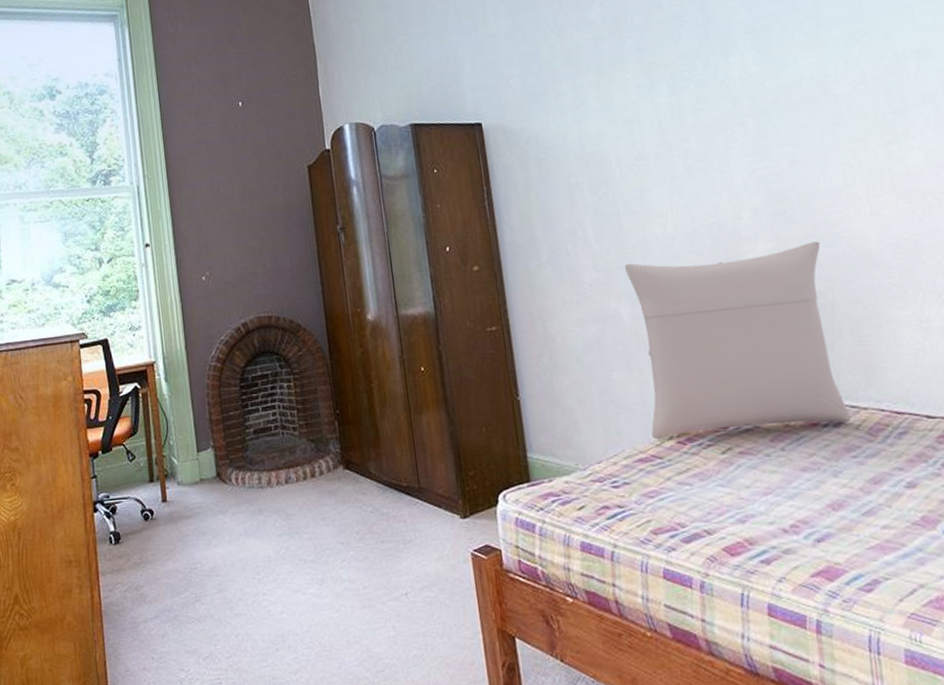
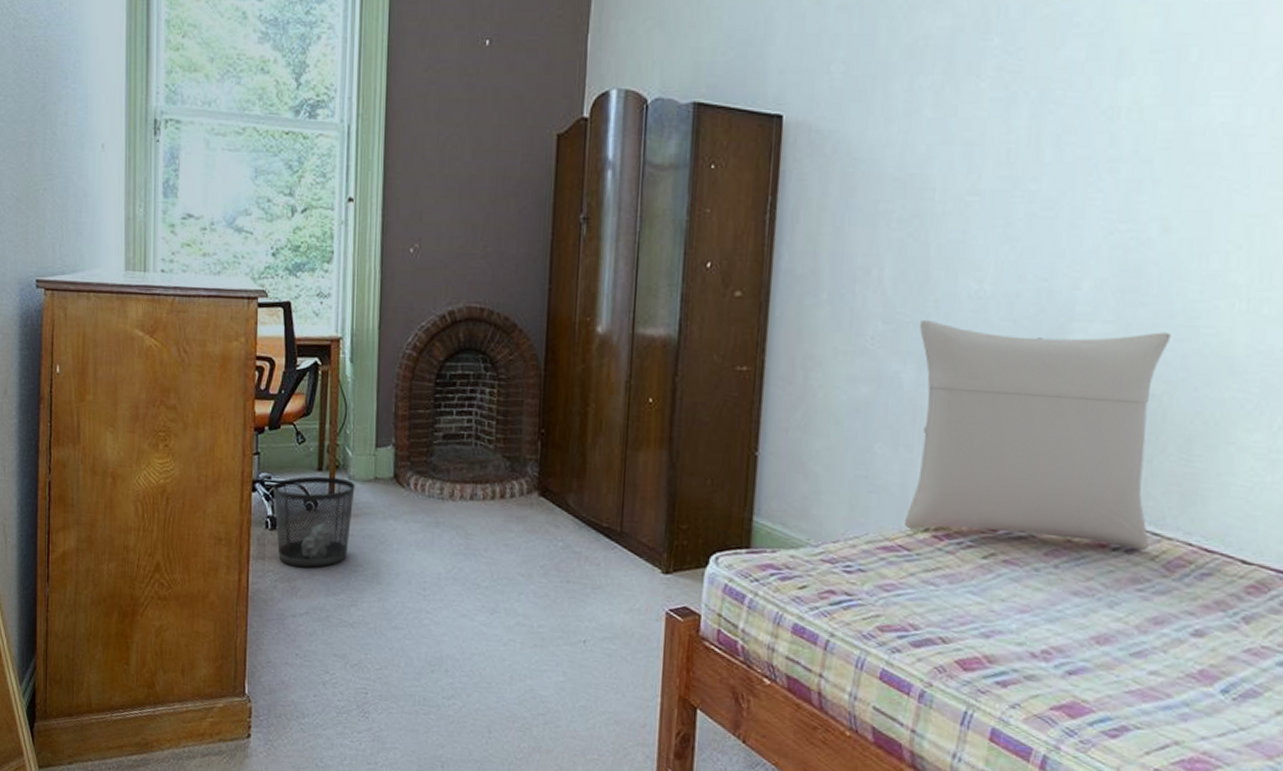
waste bin: none [111,485,186,575] -> present [272,476,355,568]

